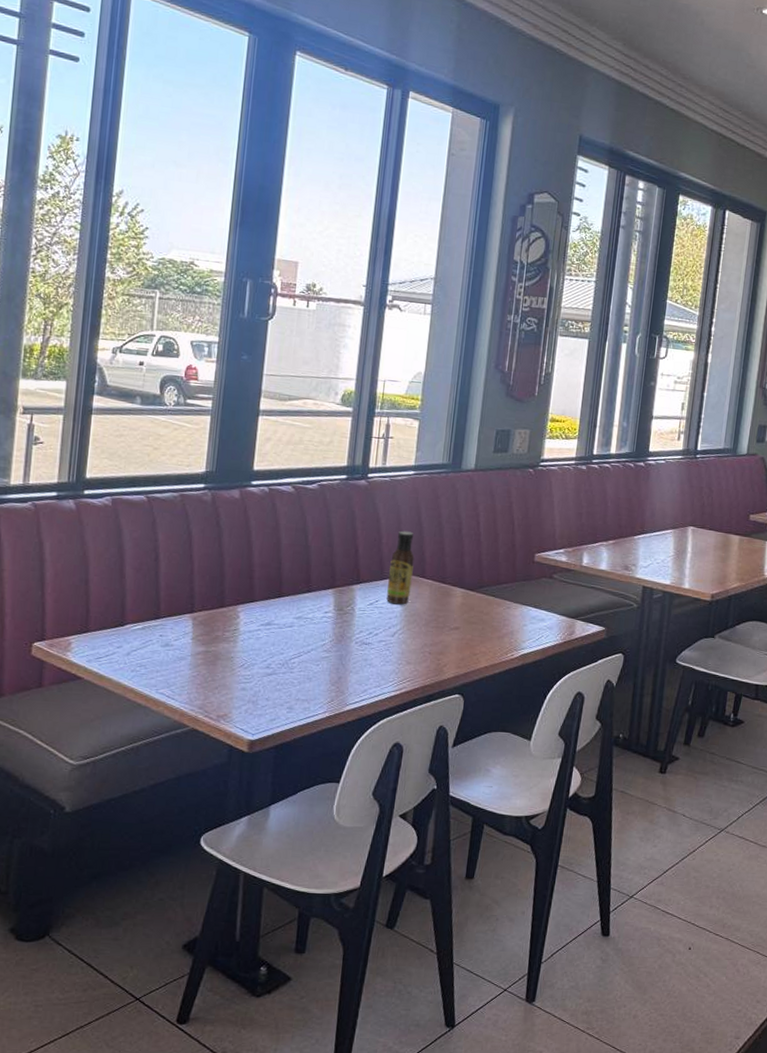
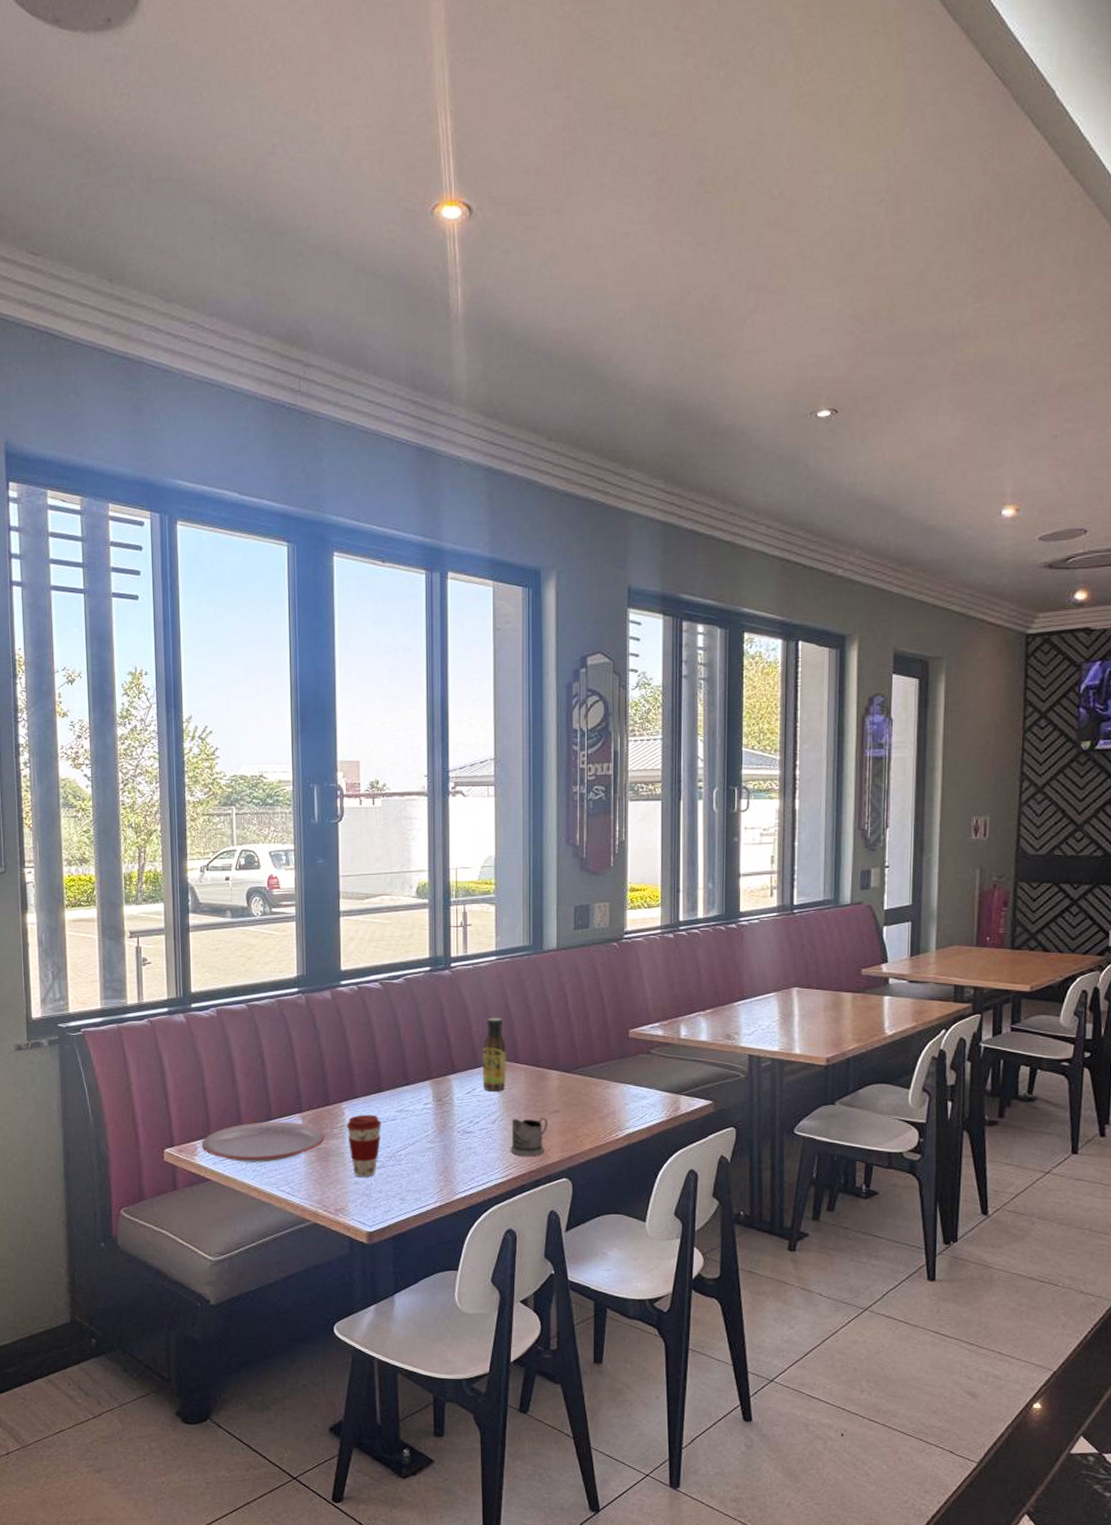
plate: none [77,620,215,663] -> present [202,1122,325,1162]
coffee cup: none [239,619,278,684] -> present [346,1114,381,1177]
tea glass holder: none [406,632,447,671] -> present [510,1117,548,1156]

